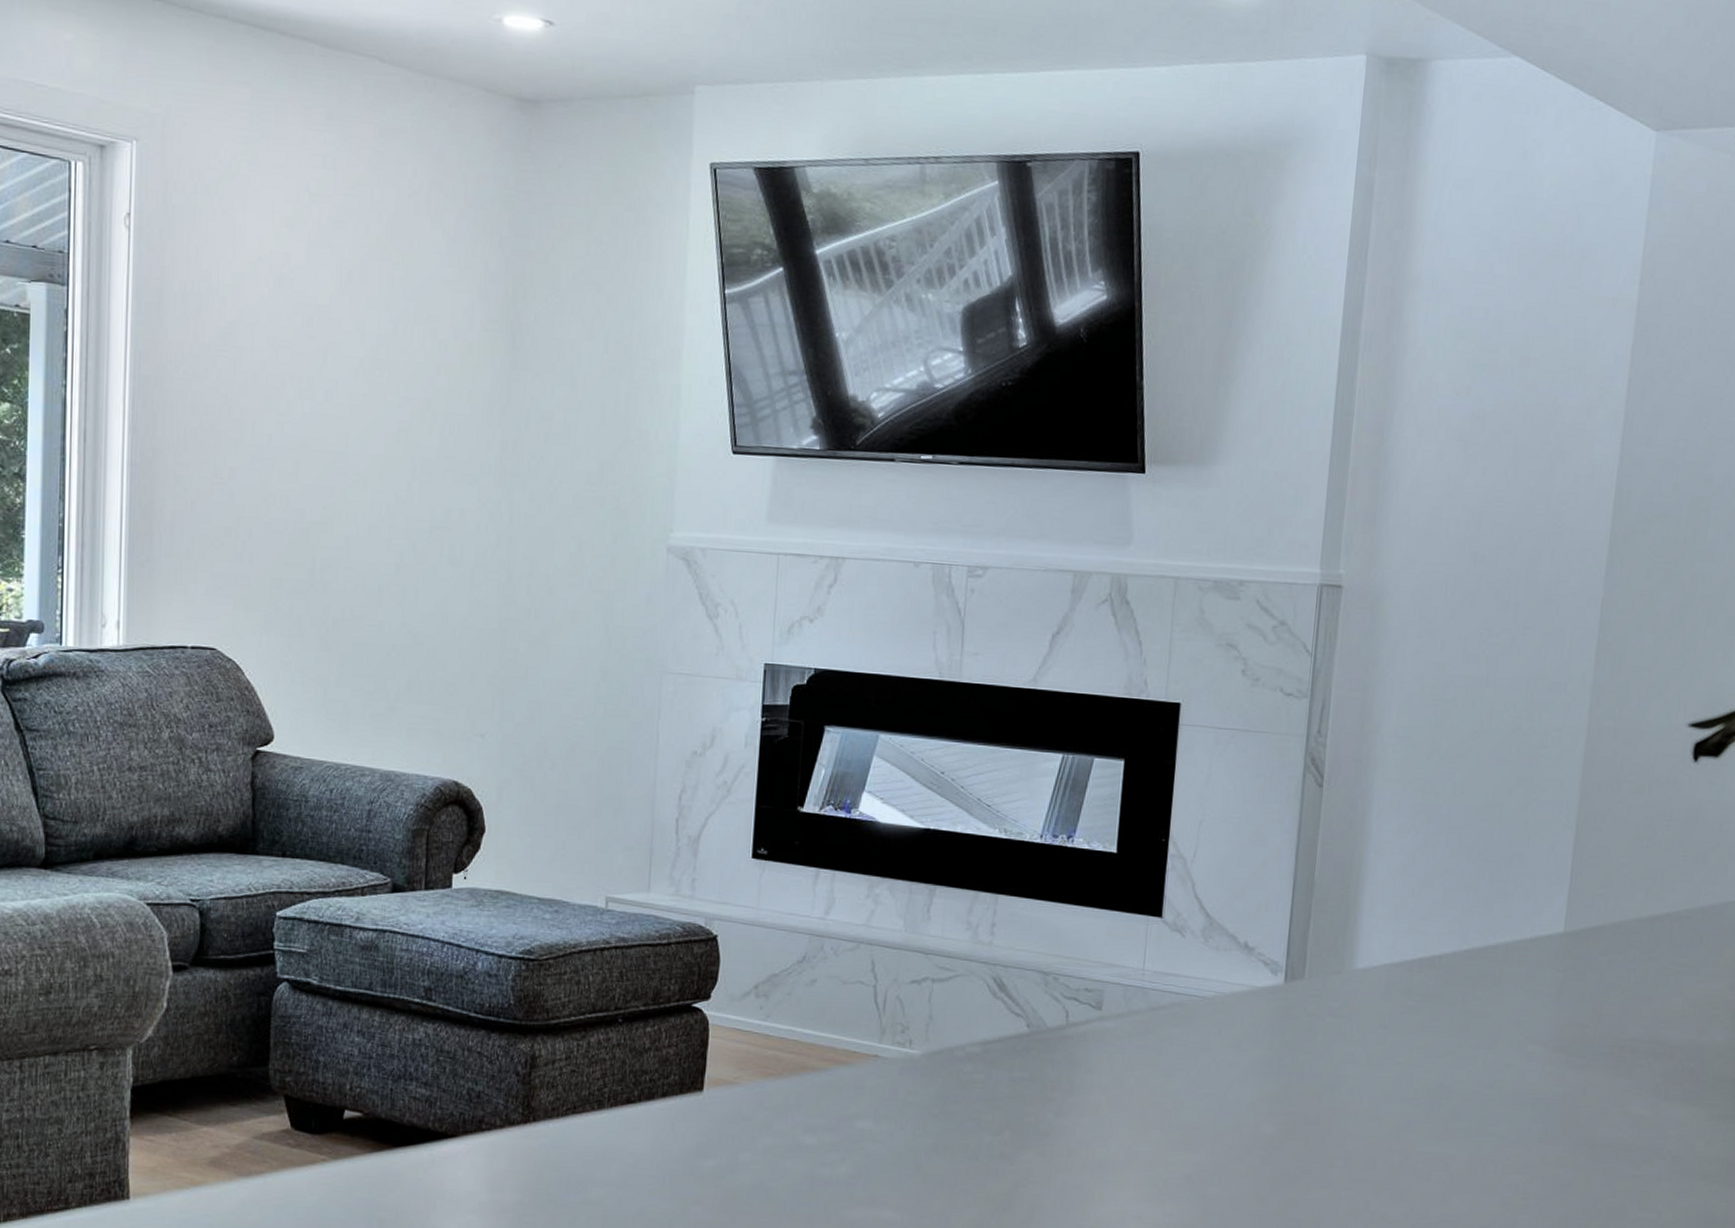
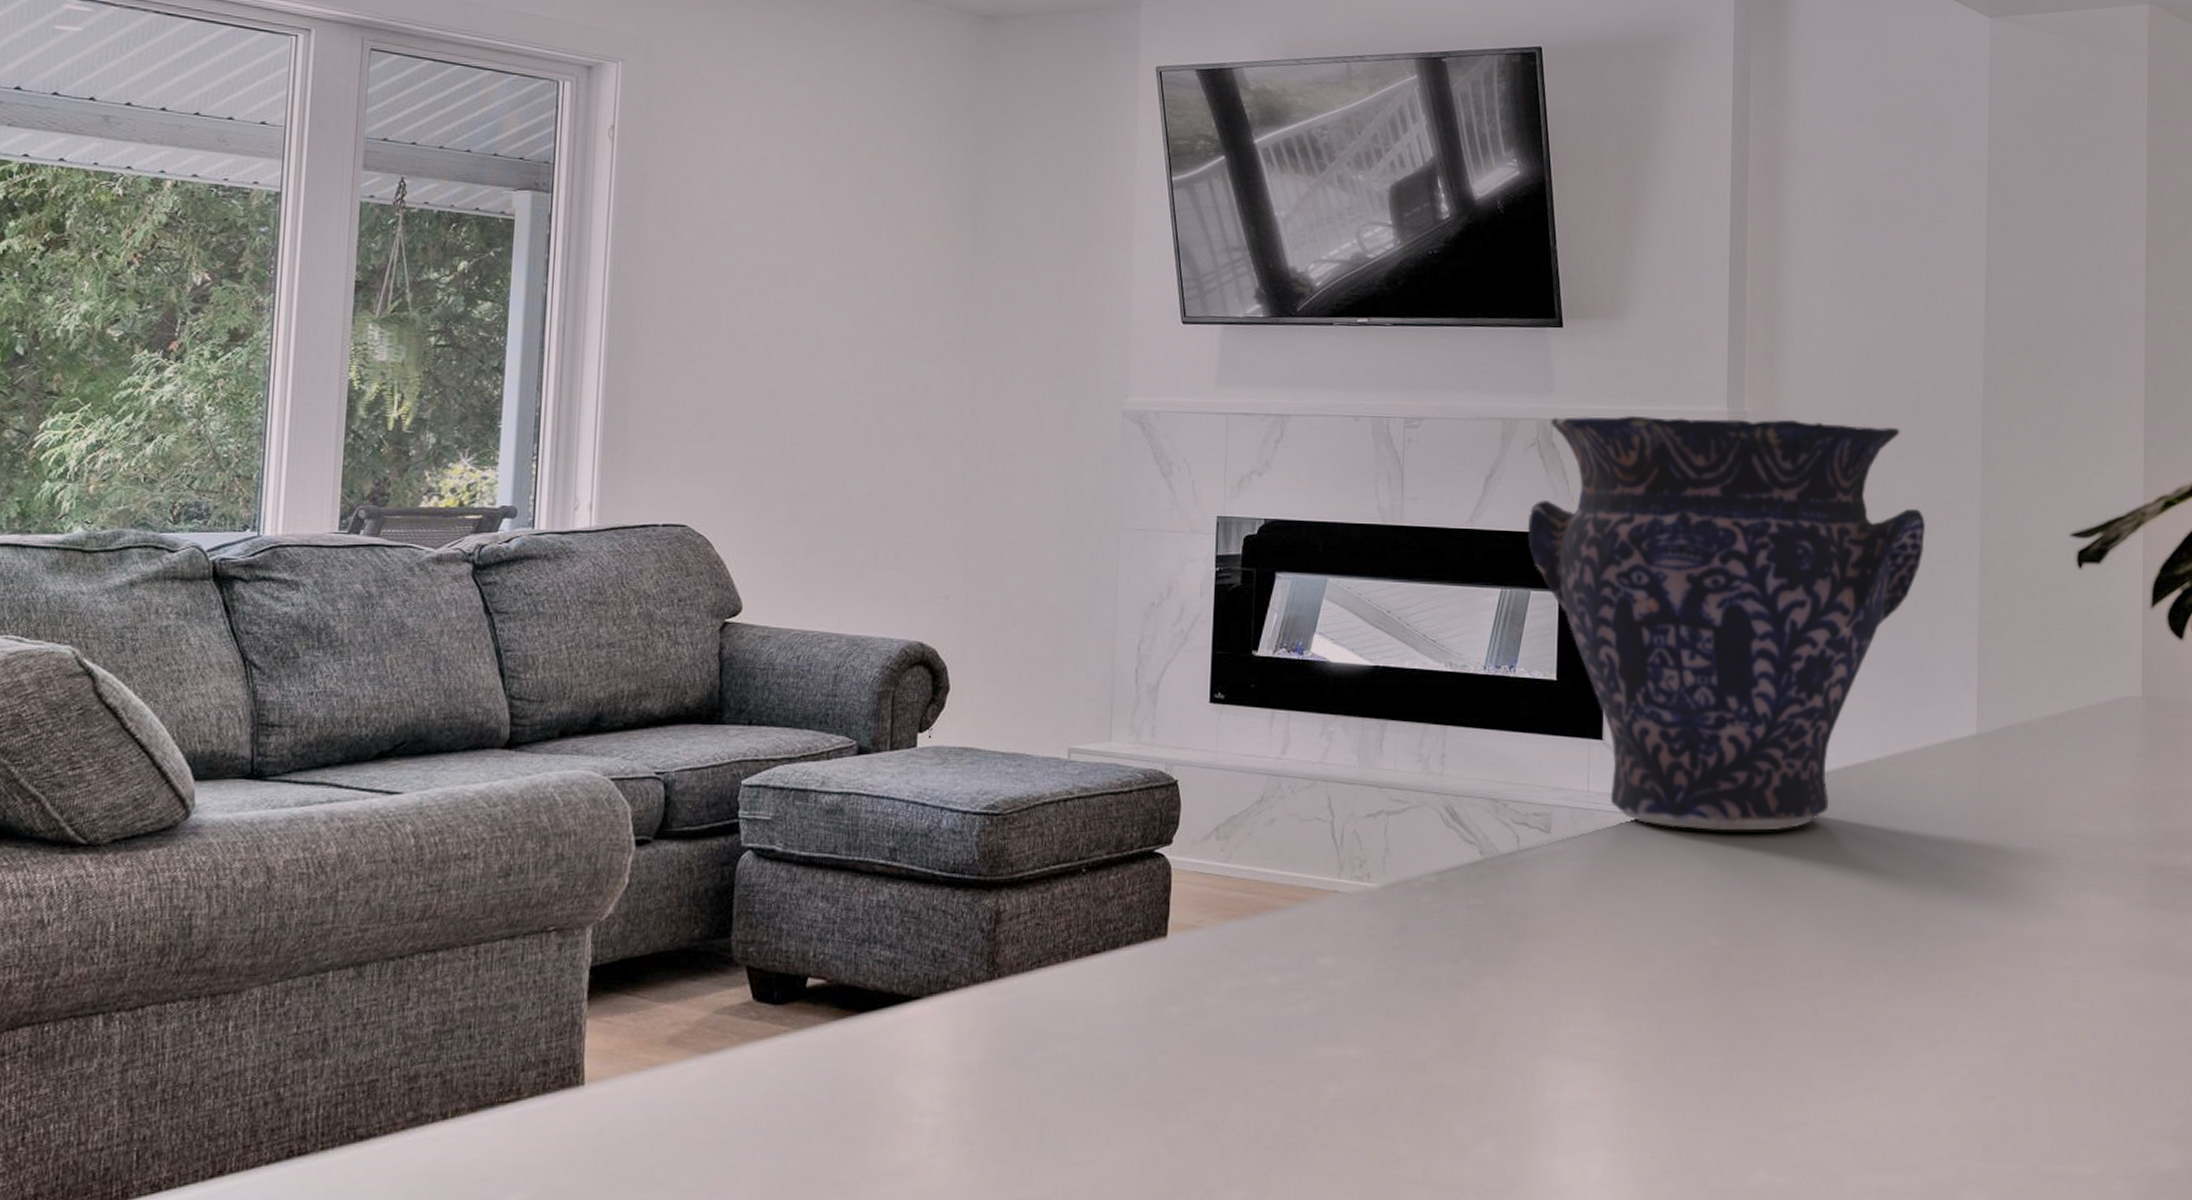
vase: none [1094,572,1529,1021] -> present [1527,416,1926,831]

